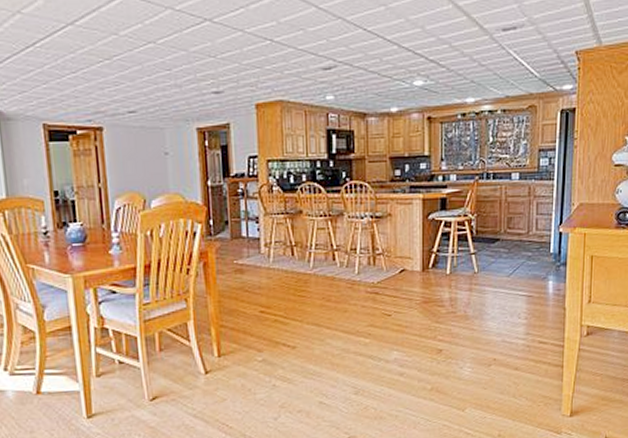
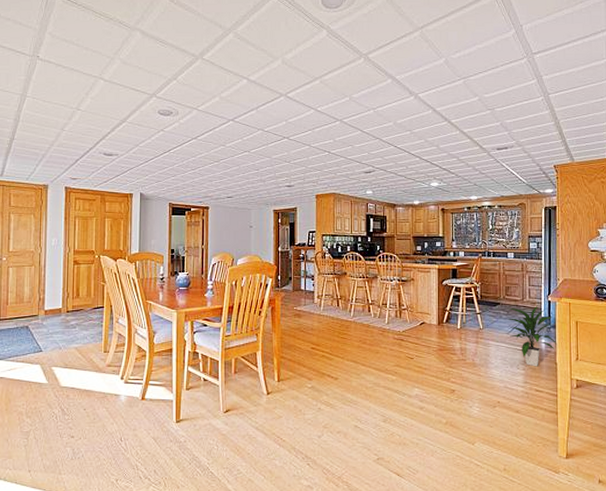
indoor plant: none [508,238,567,315] -> present [507,305,557,367]

